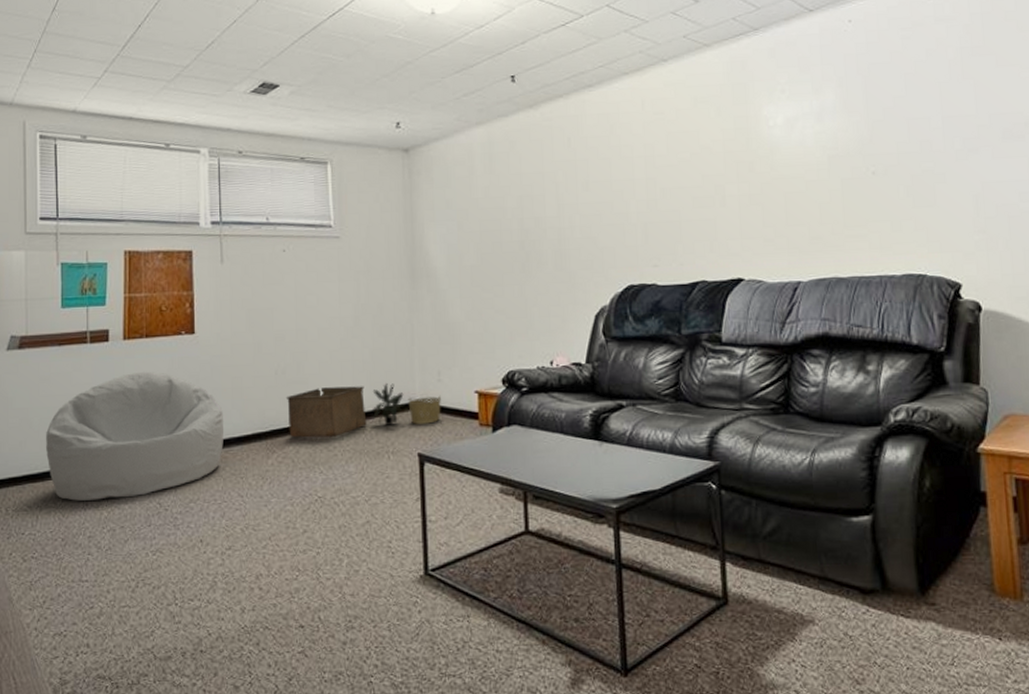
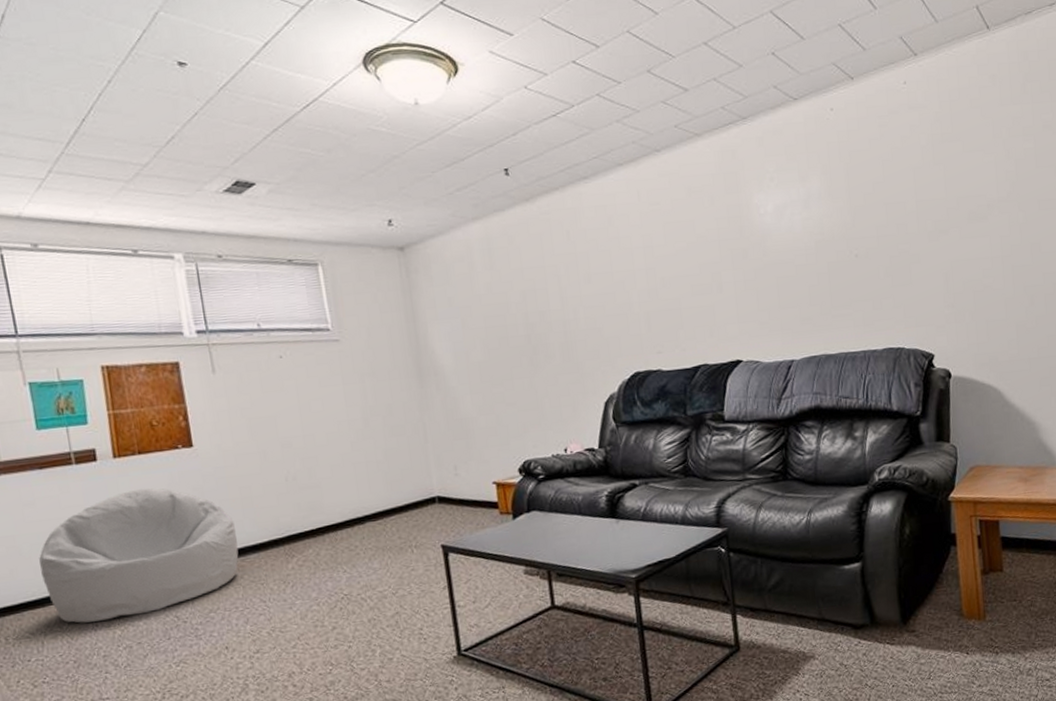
storage bin: present [286,386,367,439] -> none [299,486,387,542]
potted plant: present [372,382,404,426] -> none [389,480,423,522]
basket: present [408,395,441,426] -> none [426,488,461,519]

